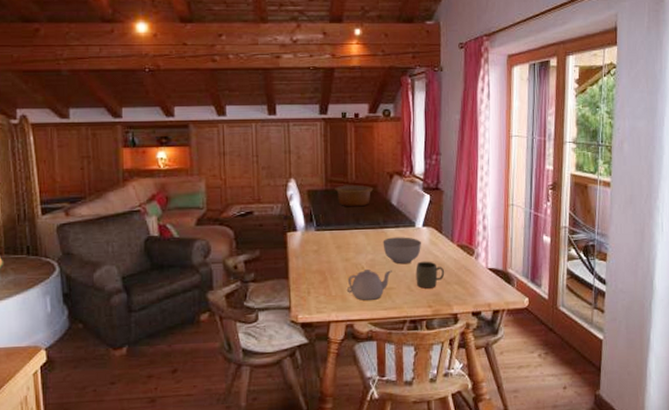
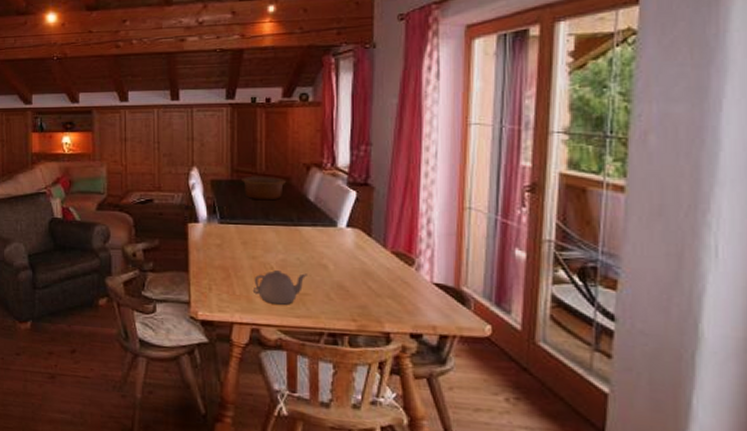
bowl: present [383,237,422,265] -> none [296,237,345,269]
mug: present [415,261,445,289] -> none [336,267,374,300]

